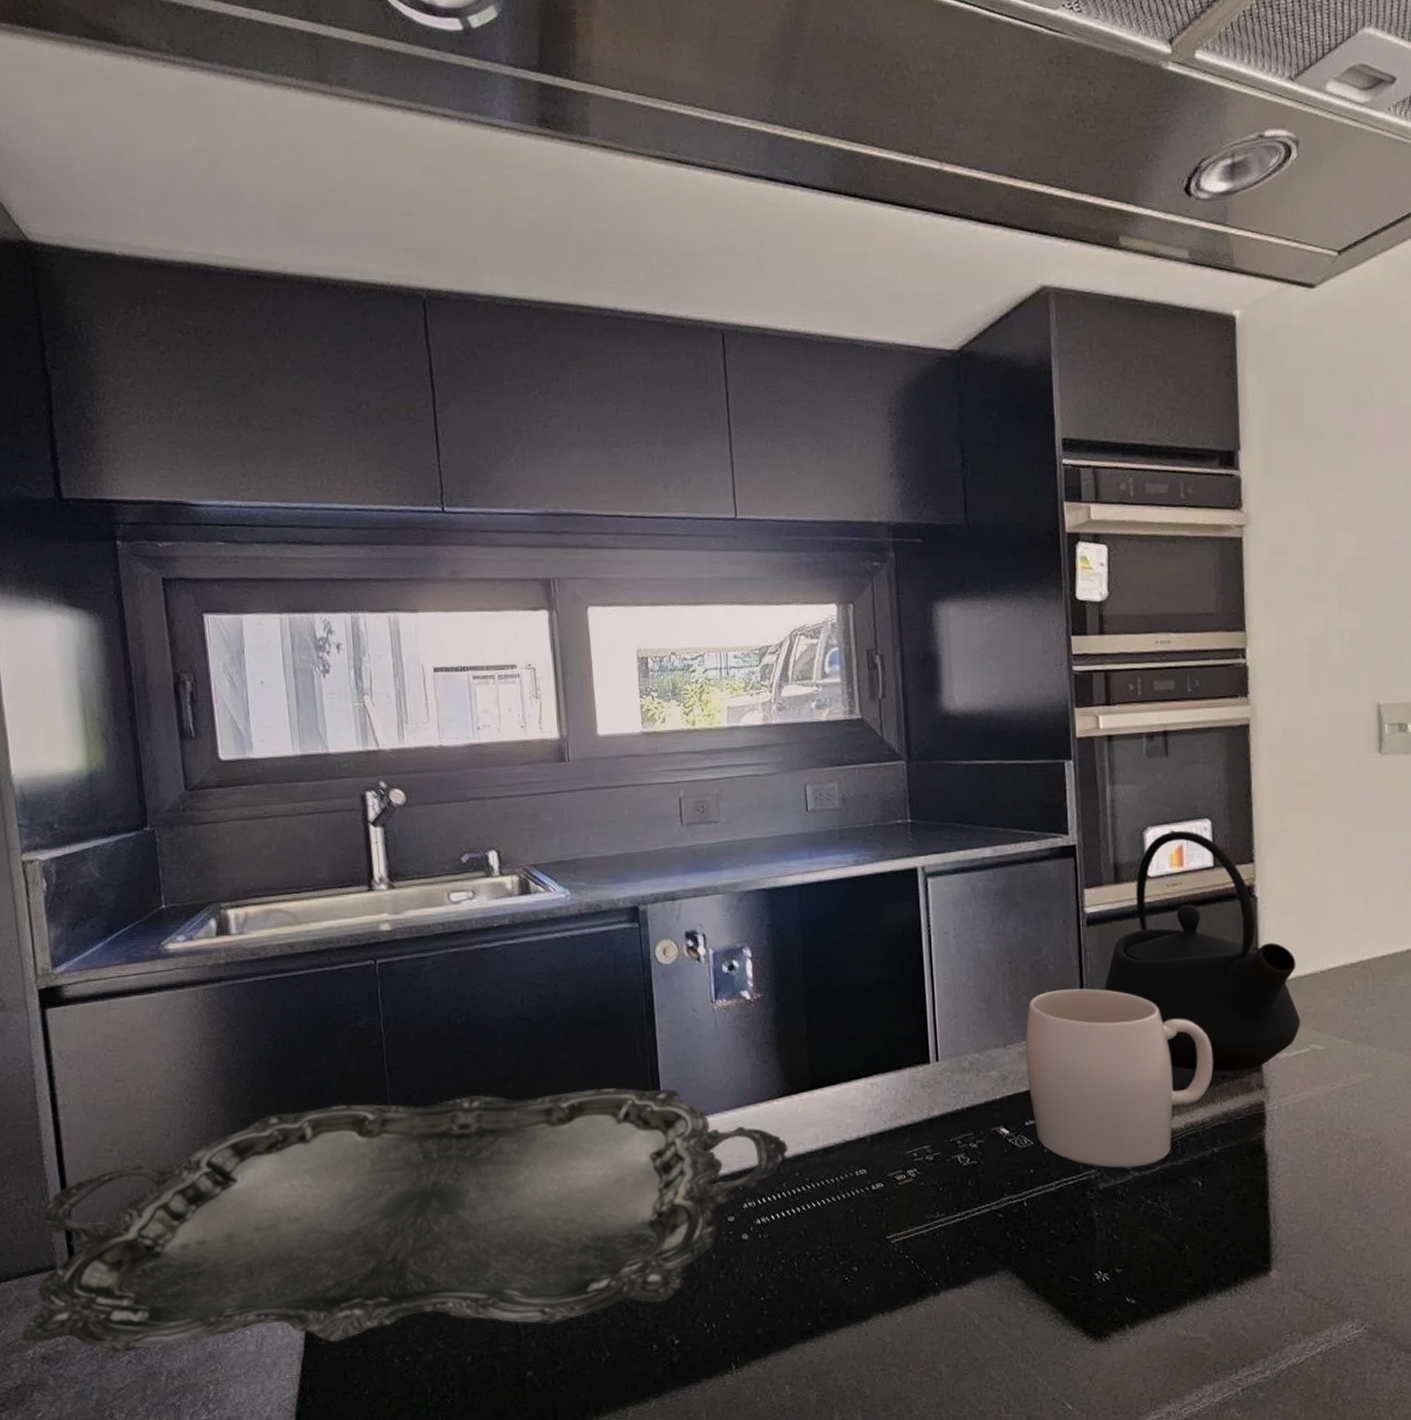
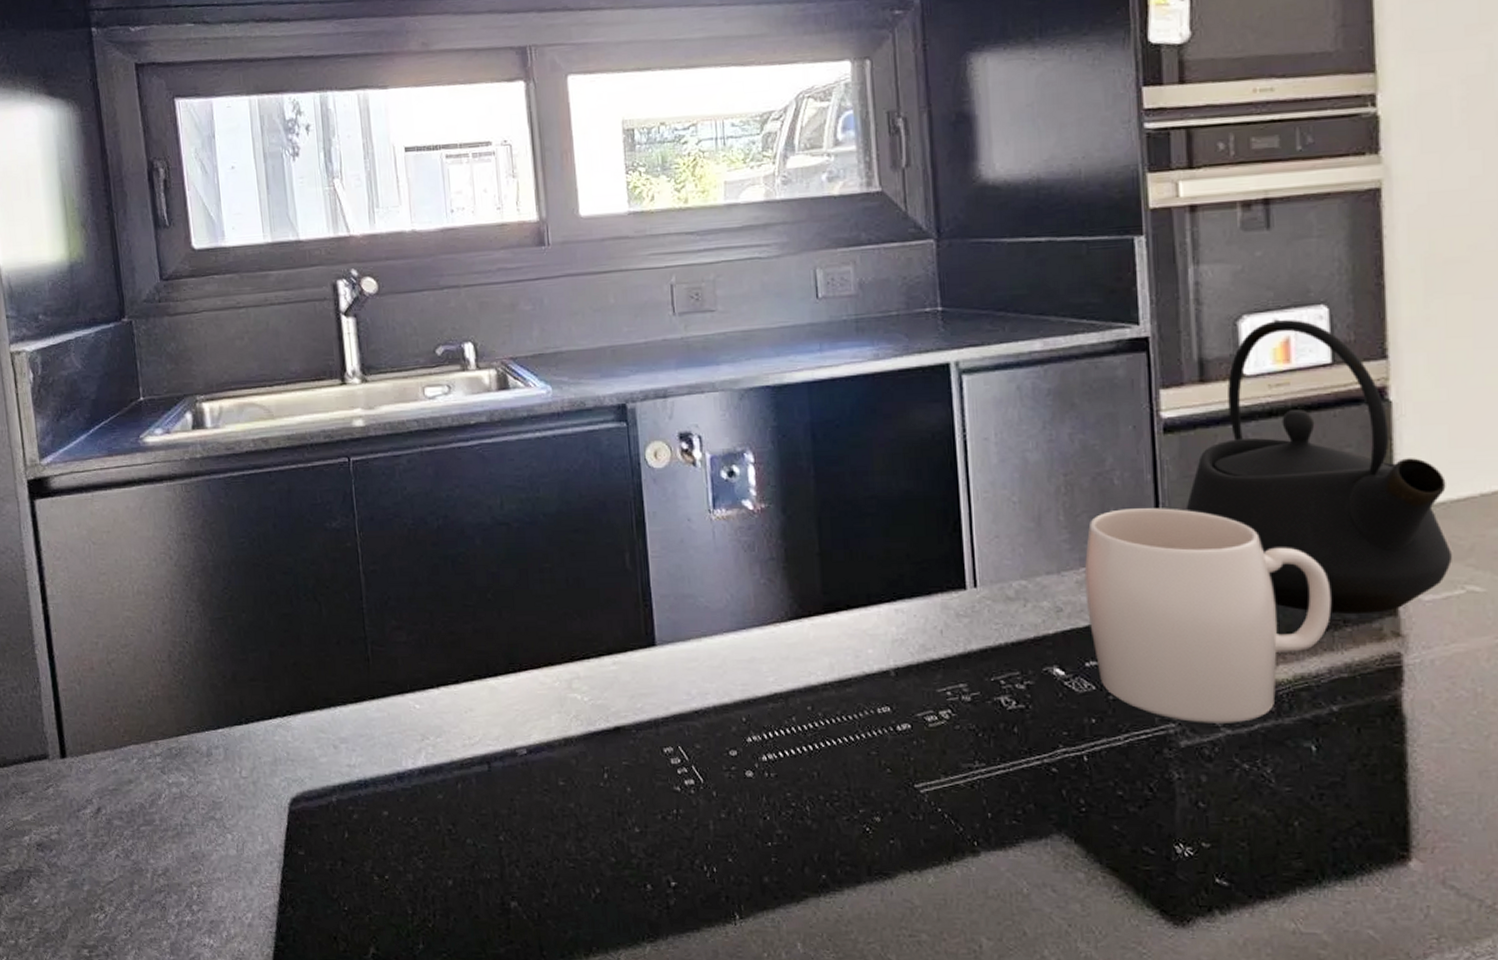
serving tray: present [22,1088,788,1353] -> none [19,602,798,854]

